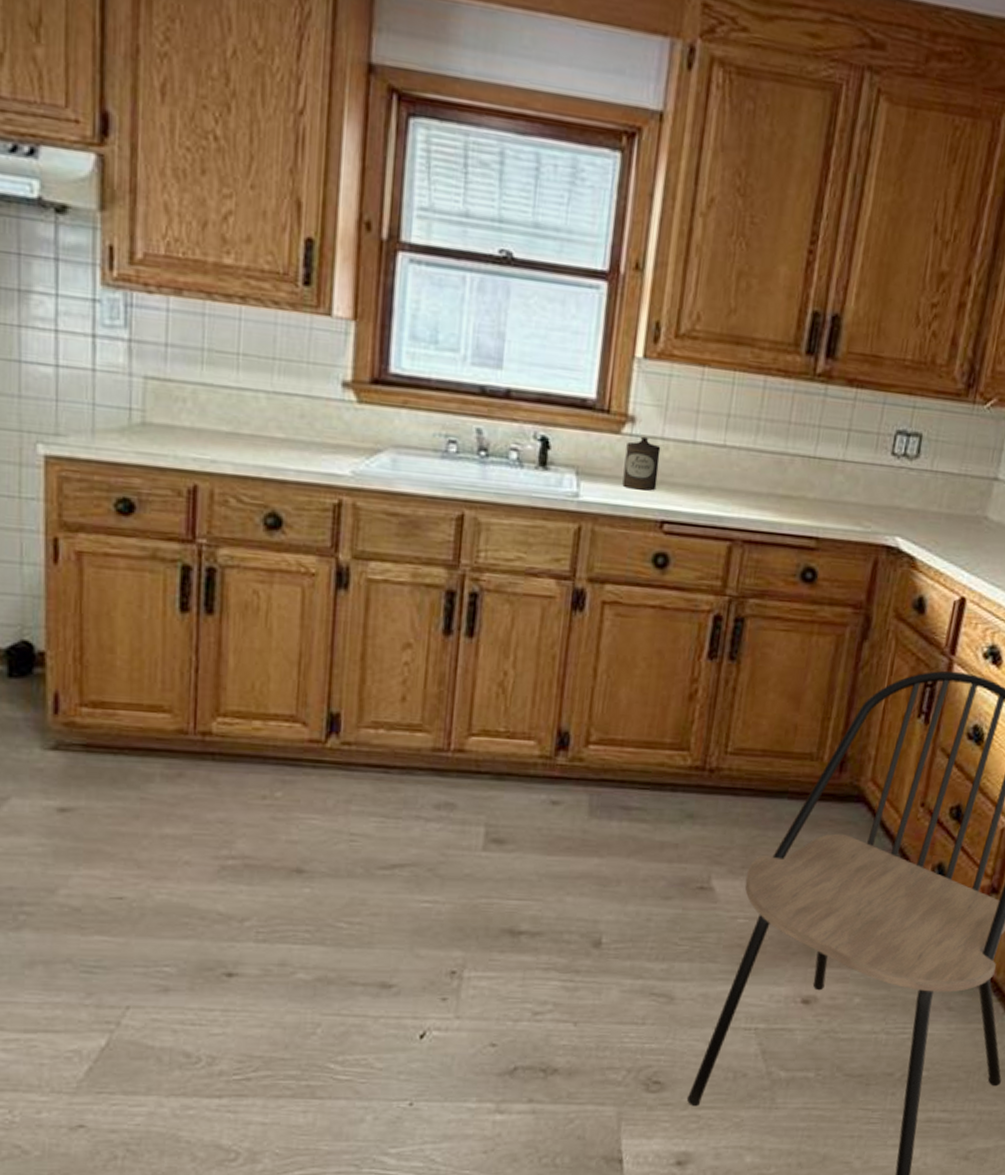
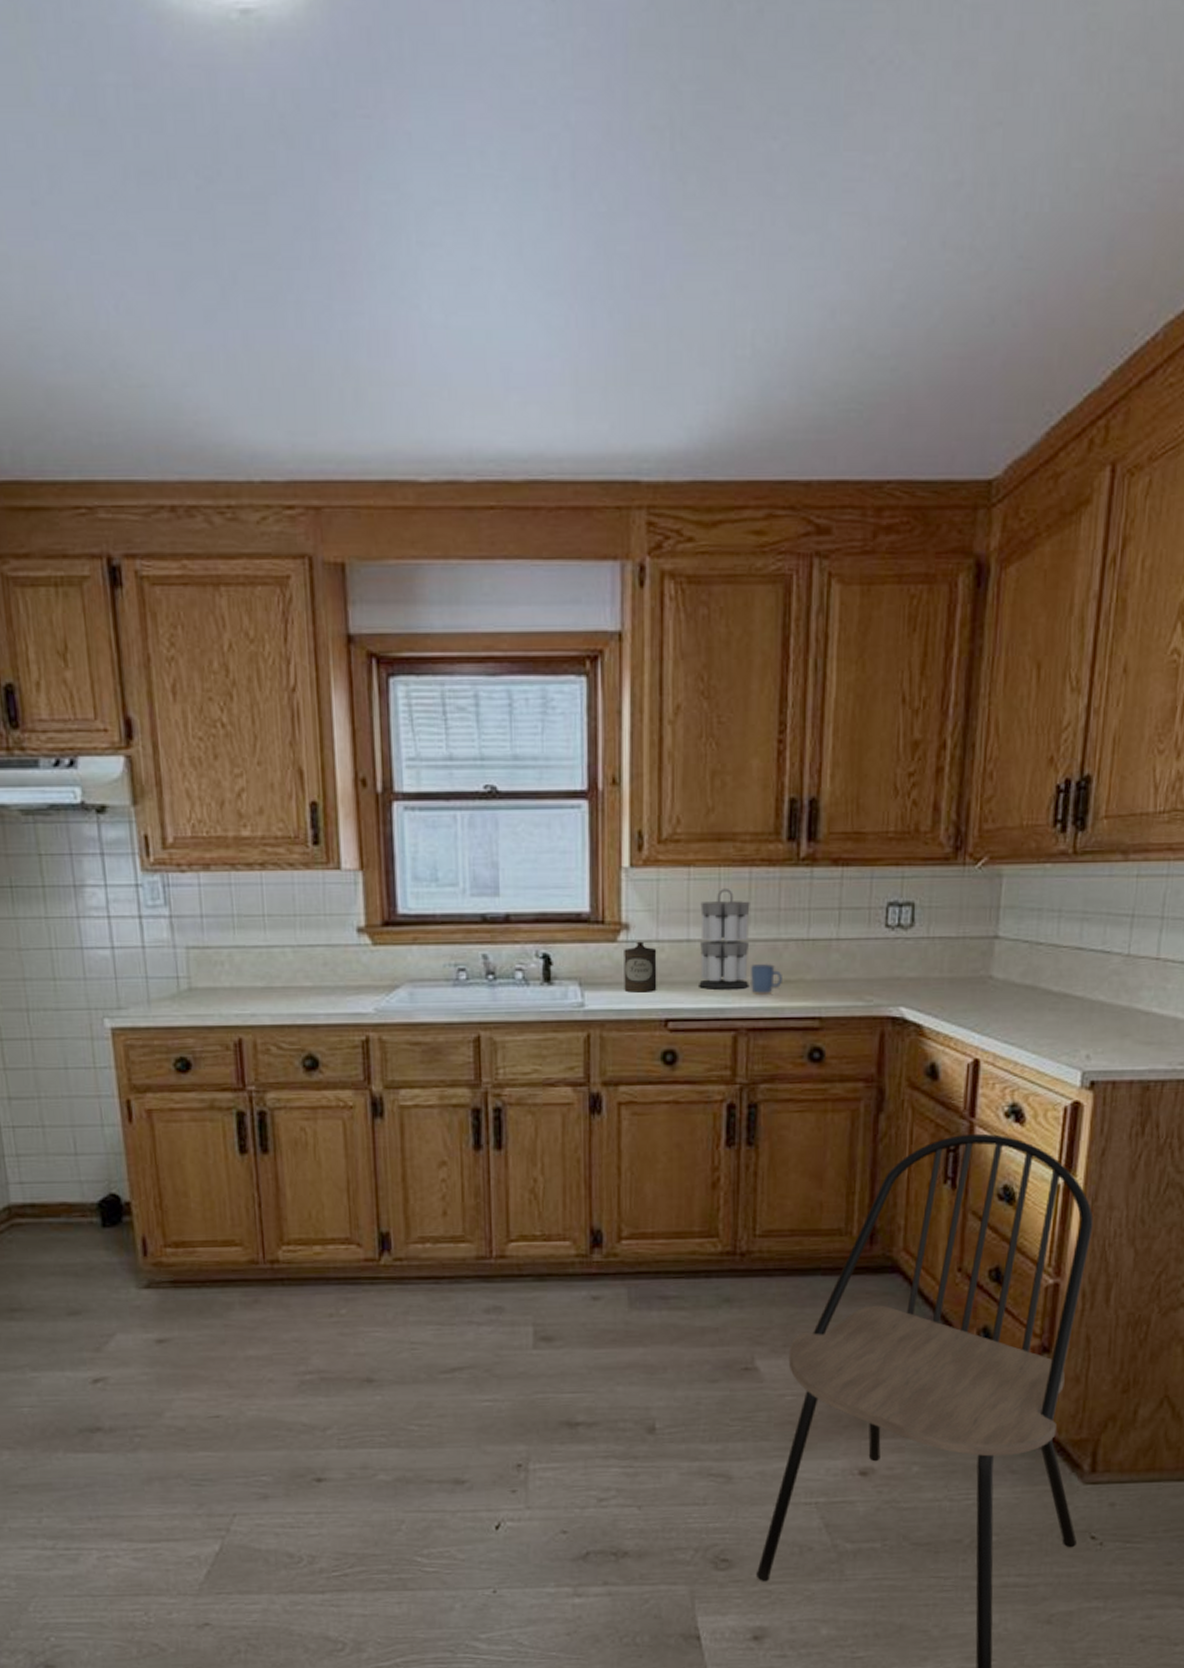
spice rack: none [699,393,761,499] -> present [699,887,750,990]
mug: none [751,475,785,508] -> present [750,963,782,994]

